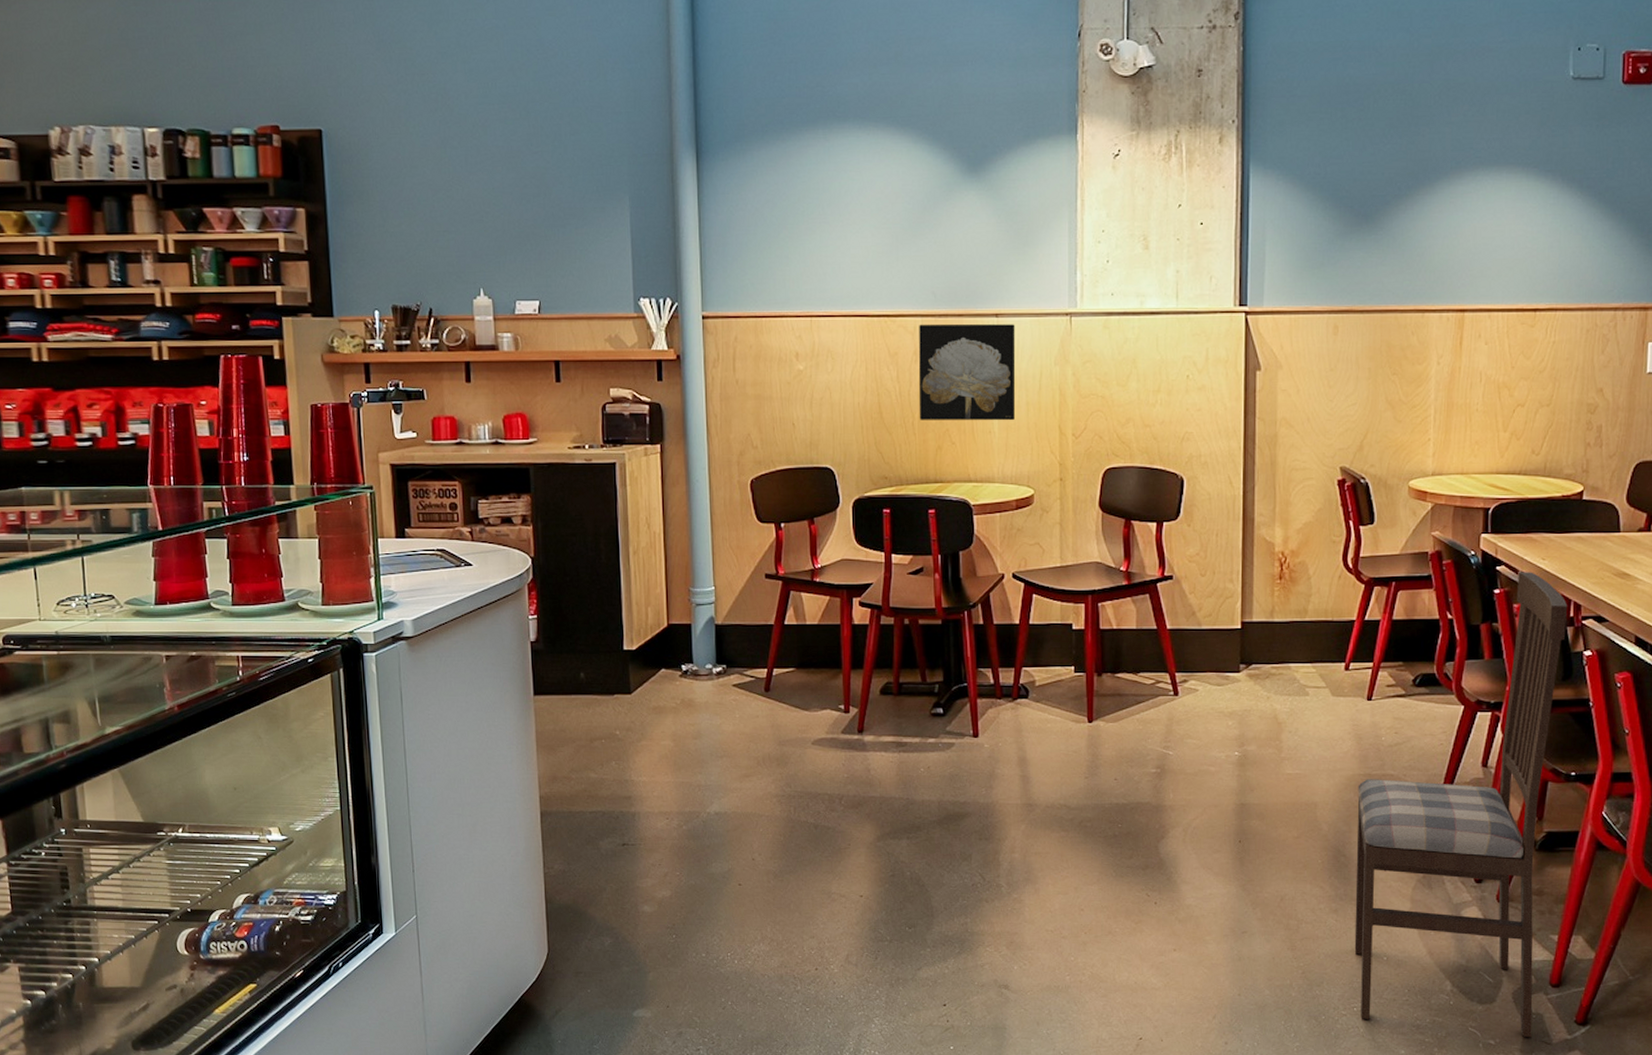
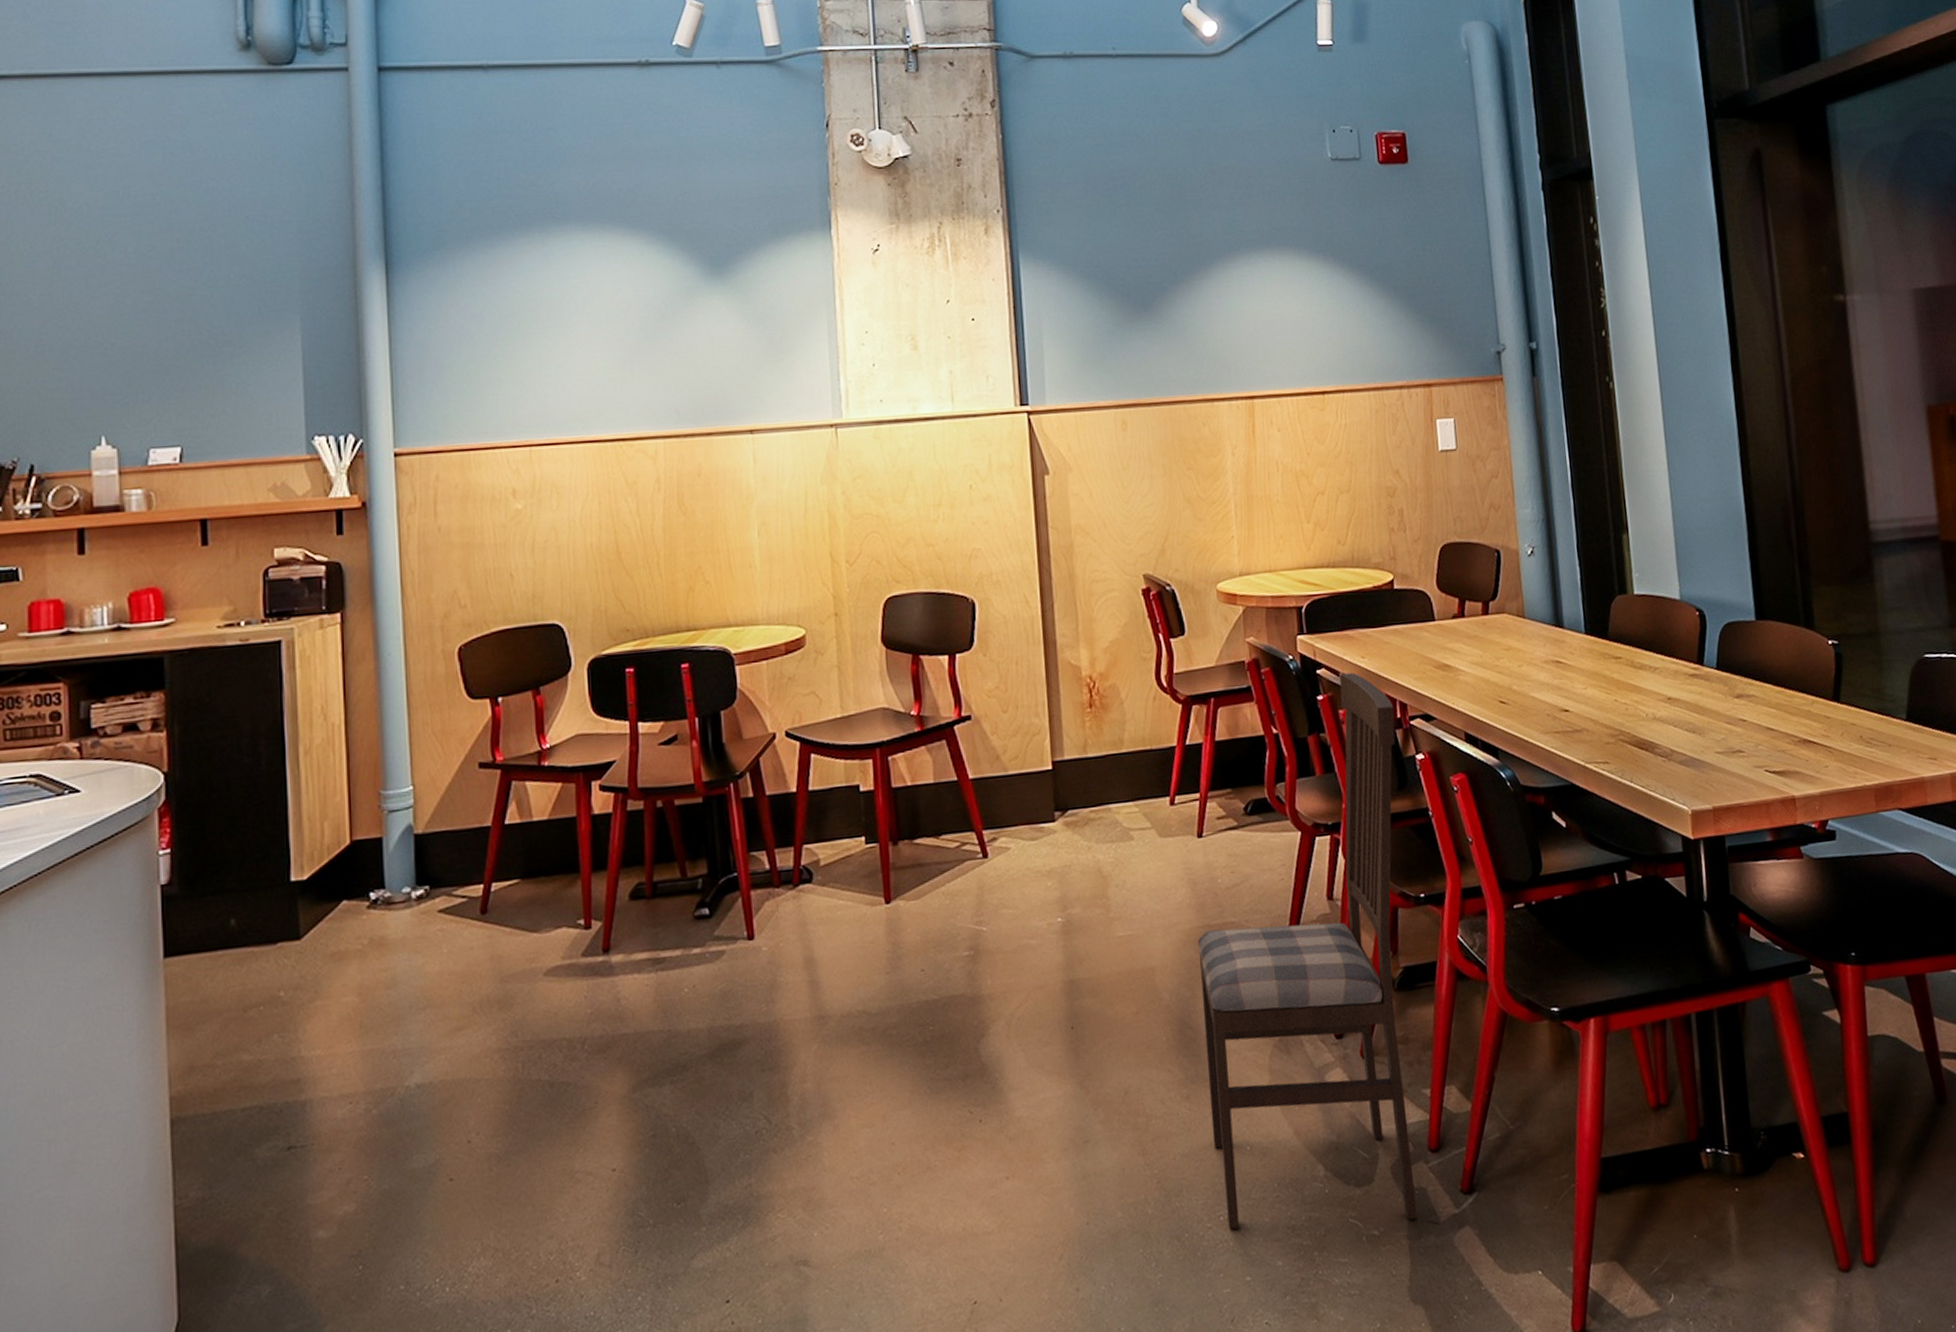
wall art: present [919,323,1016,421] -> none [661,440,778,558]

